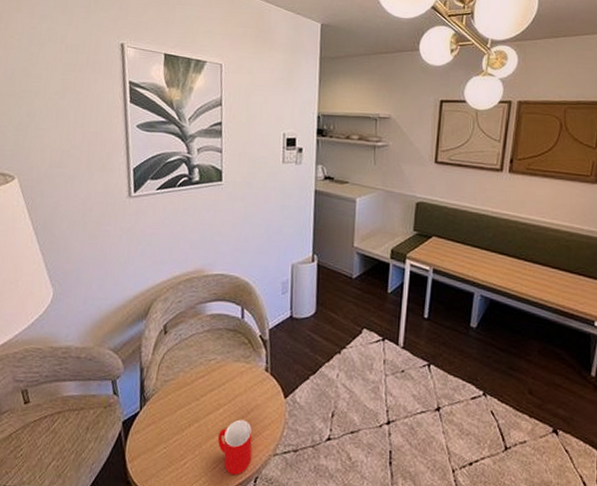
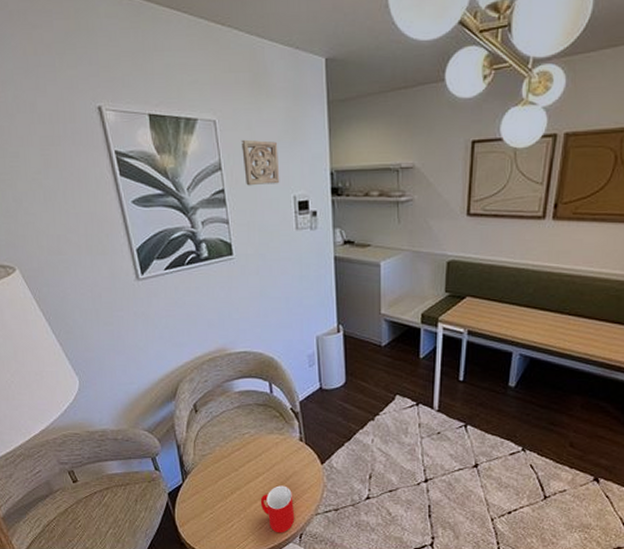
wall ornament: none [242,82,274,122] -> present [241,139,280,186]

